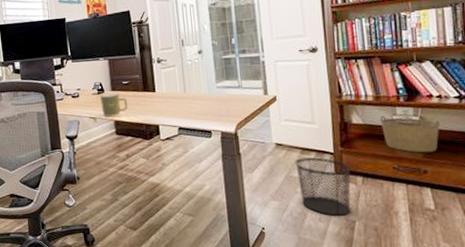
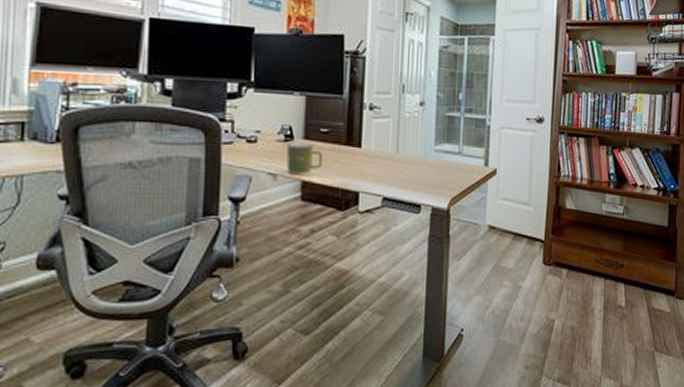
waste bin: present [295,157,351,216] -> none [505,245,558,314]
basket: present [379,115,440,153] -> none [590,201,640,246]

